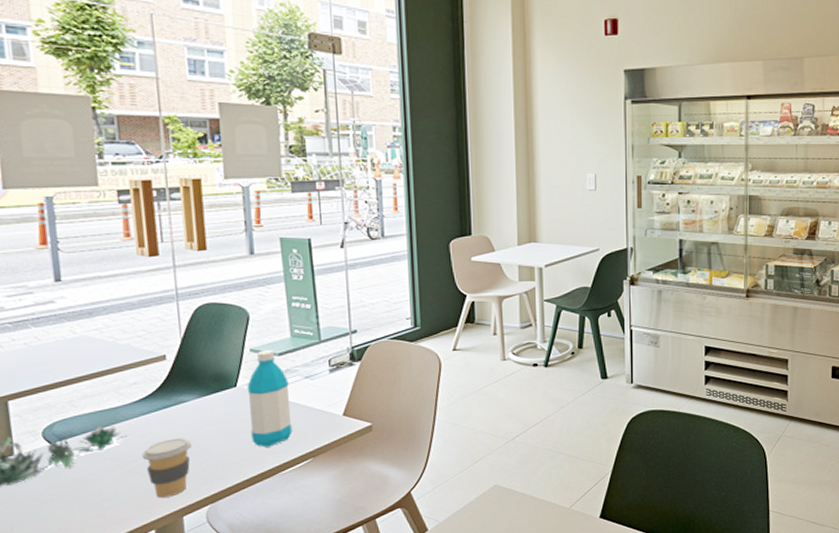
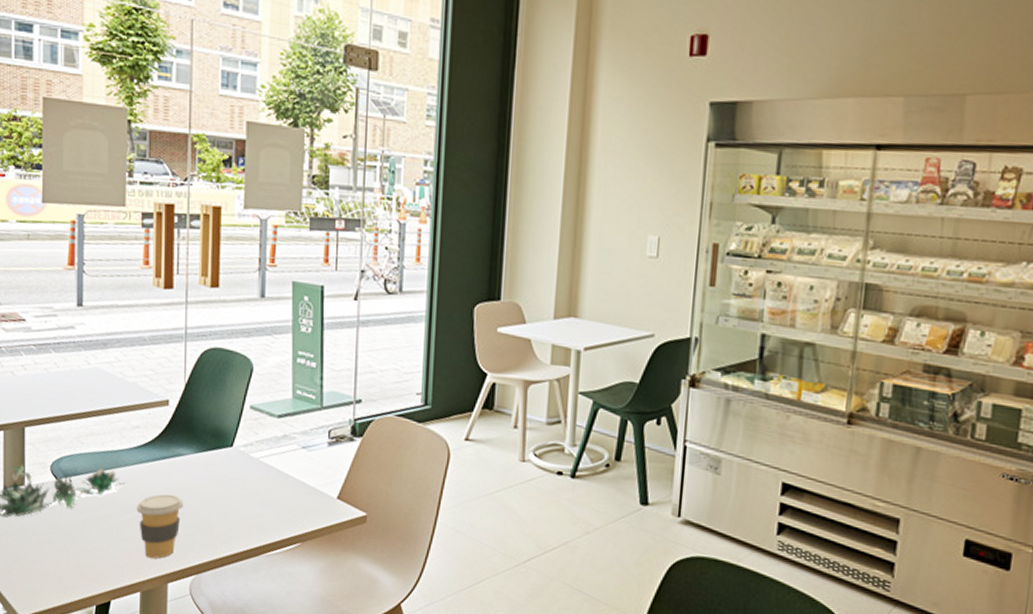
water bottle: present [247,349,293,447] -> none [242,408,285,522]

